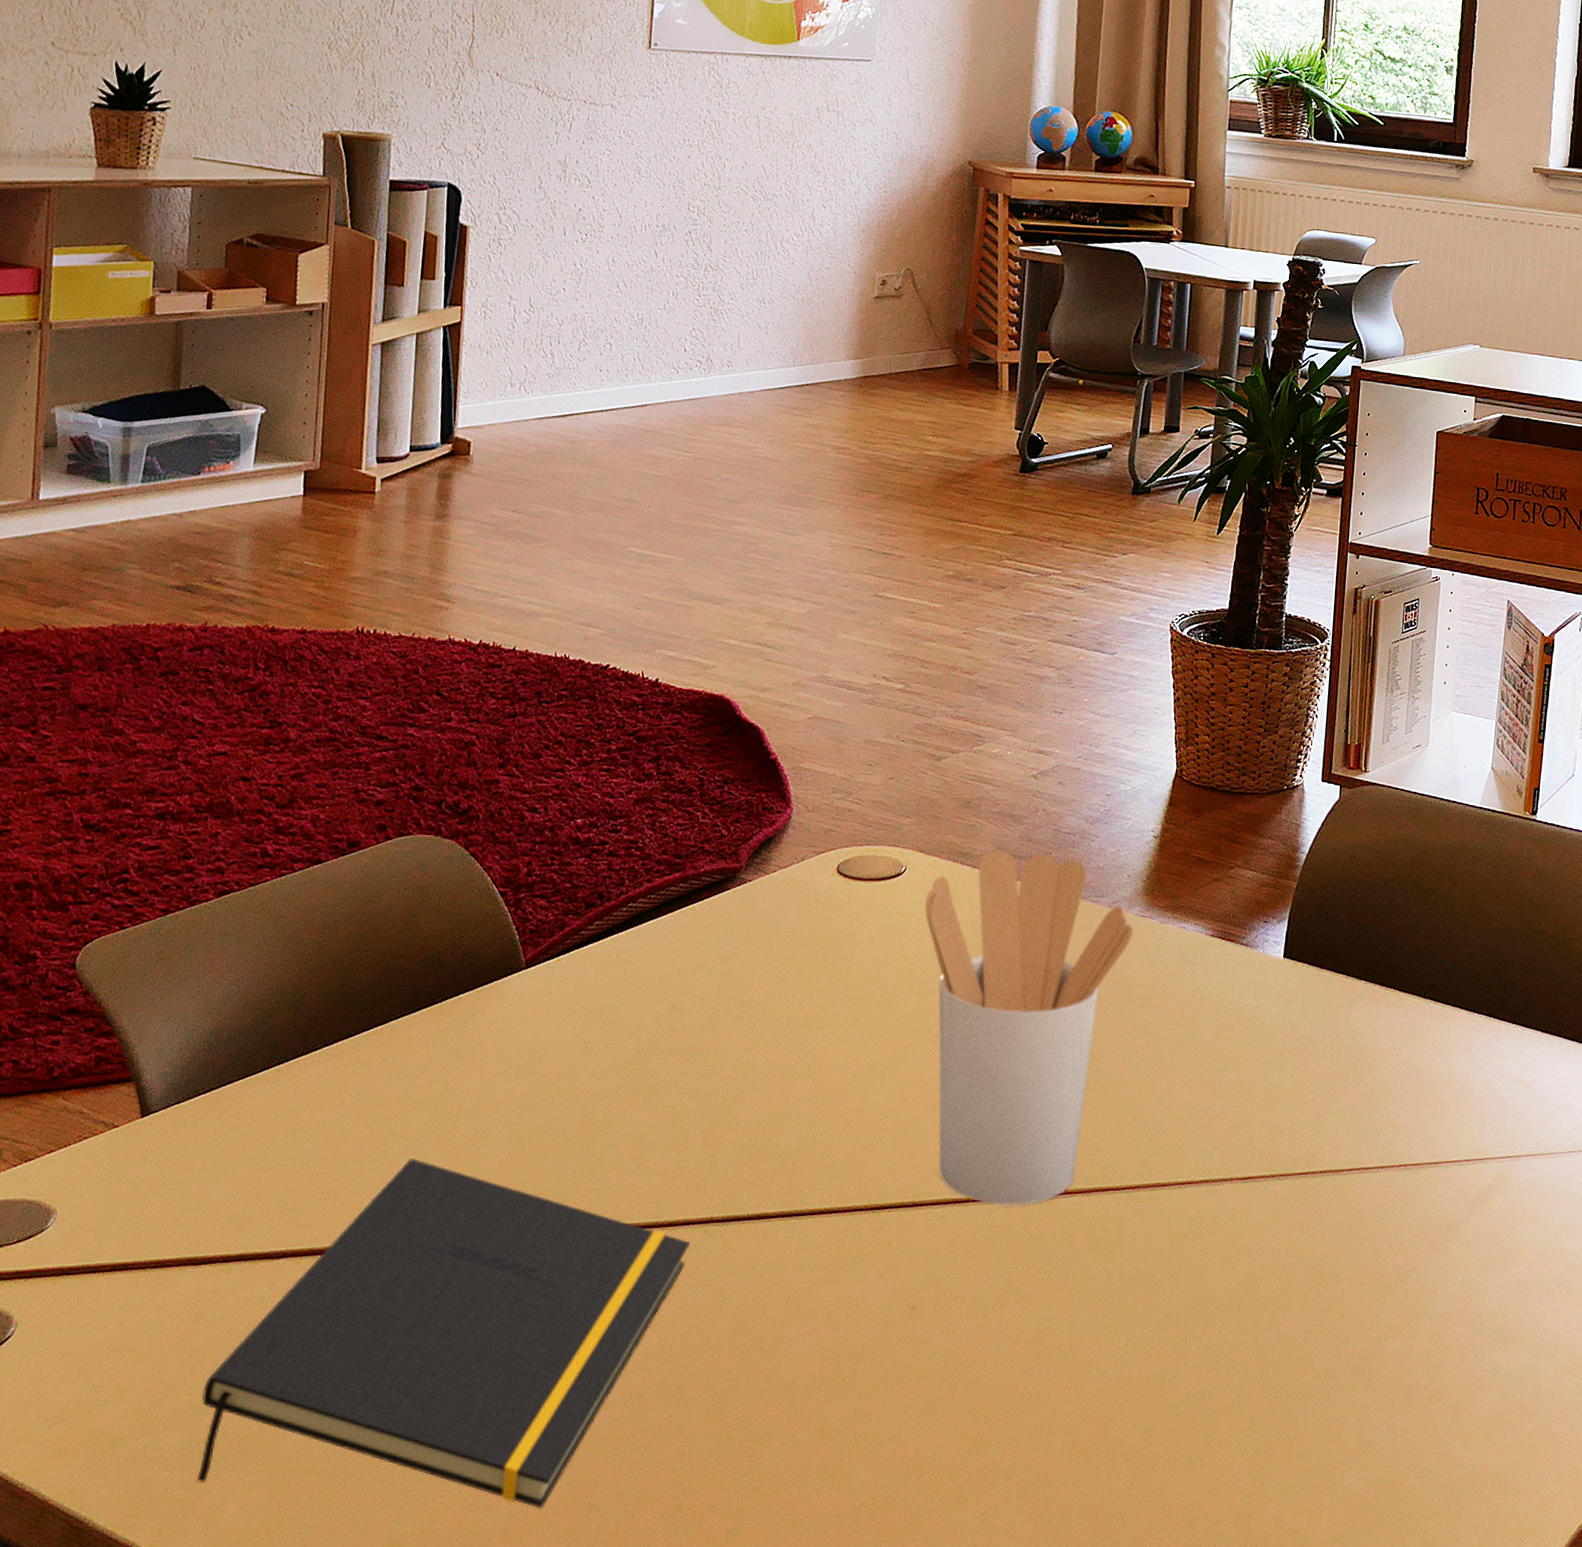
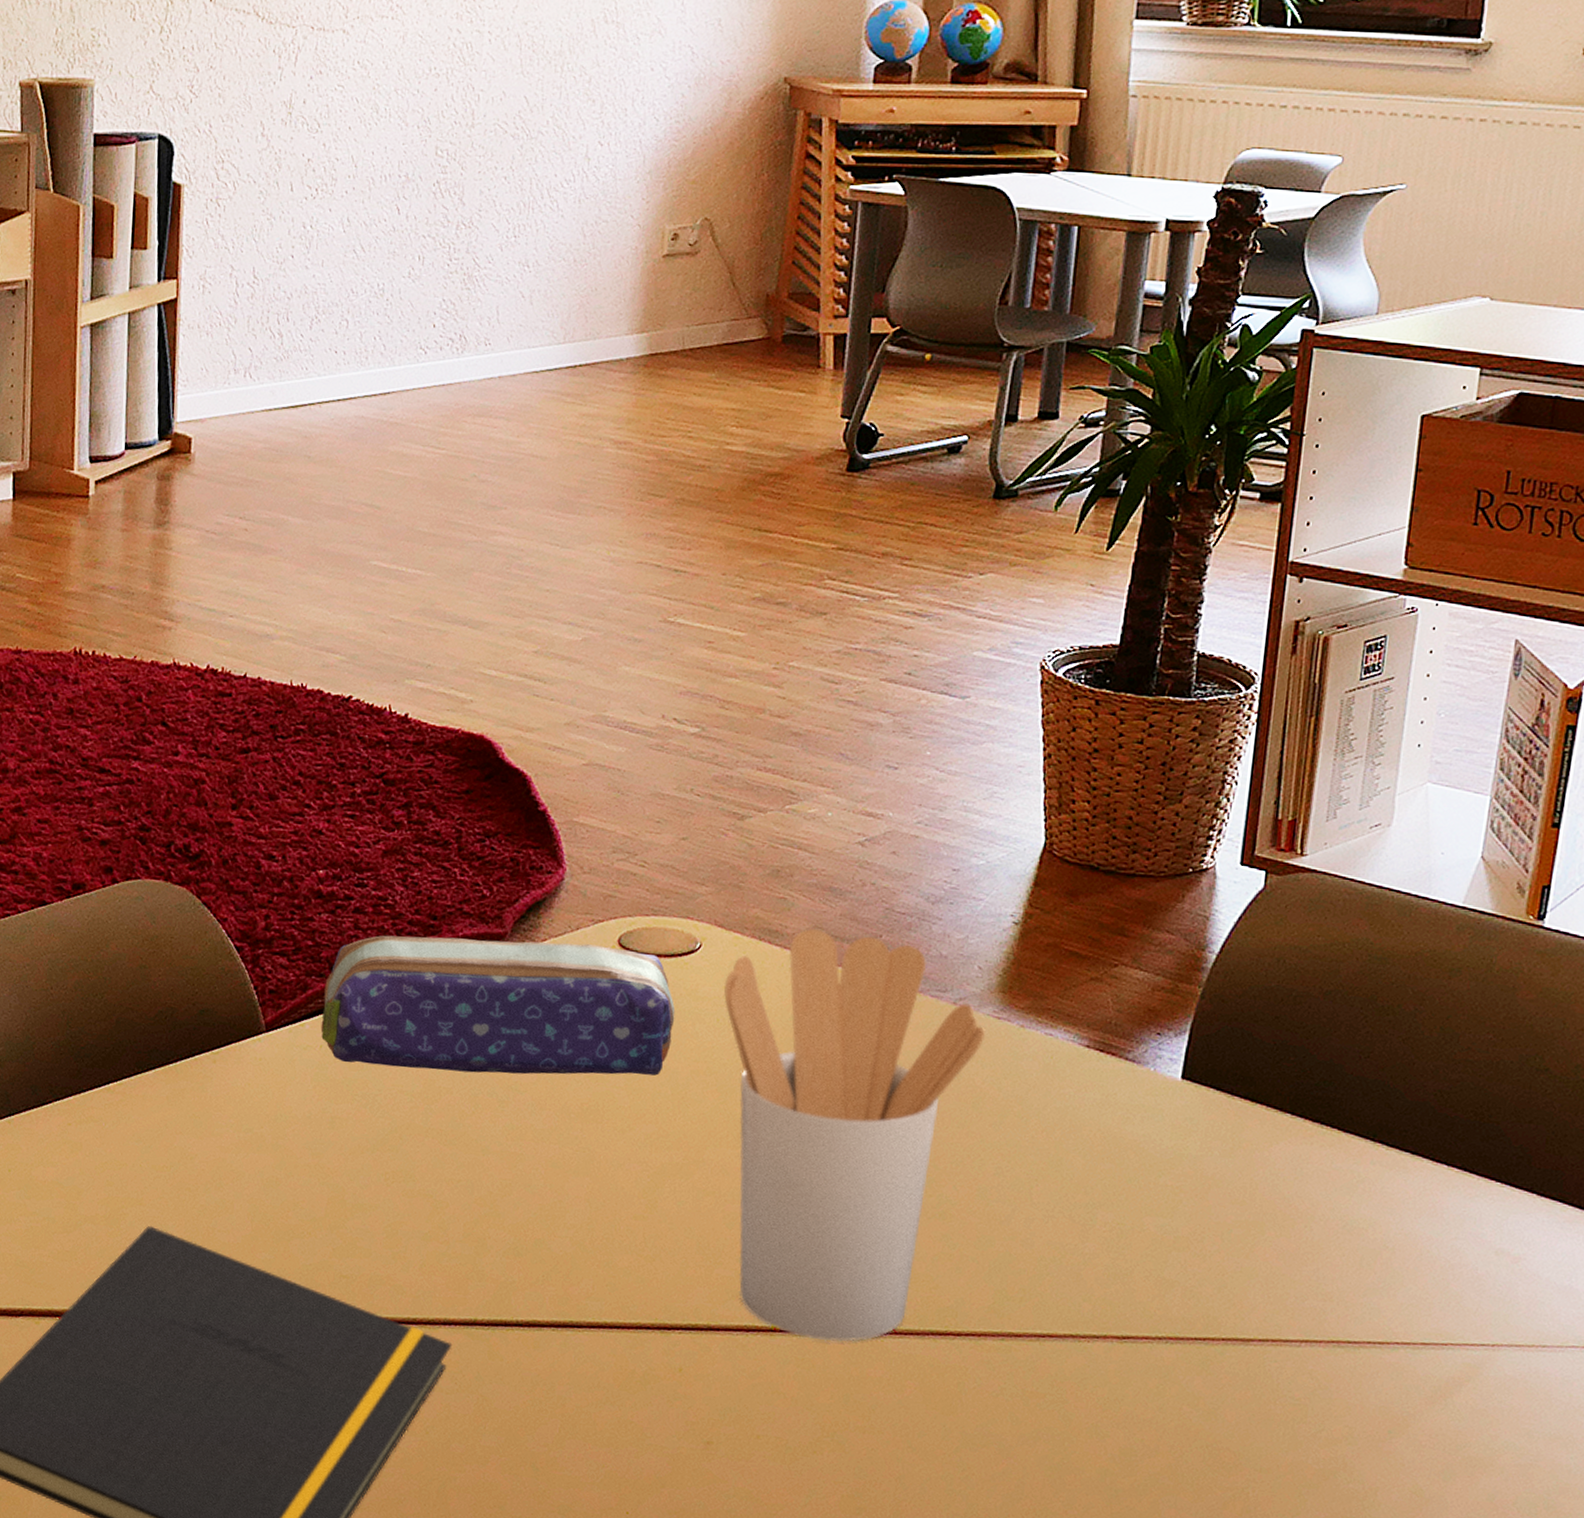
pencil case: none [576,873,885,993] -> present [320,935,676,1076]

